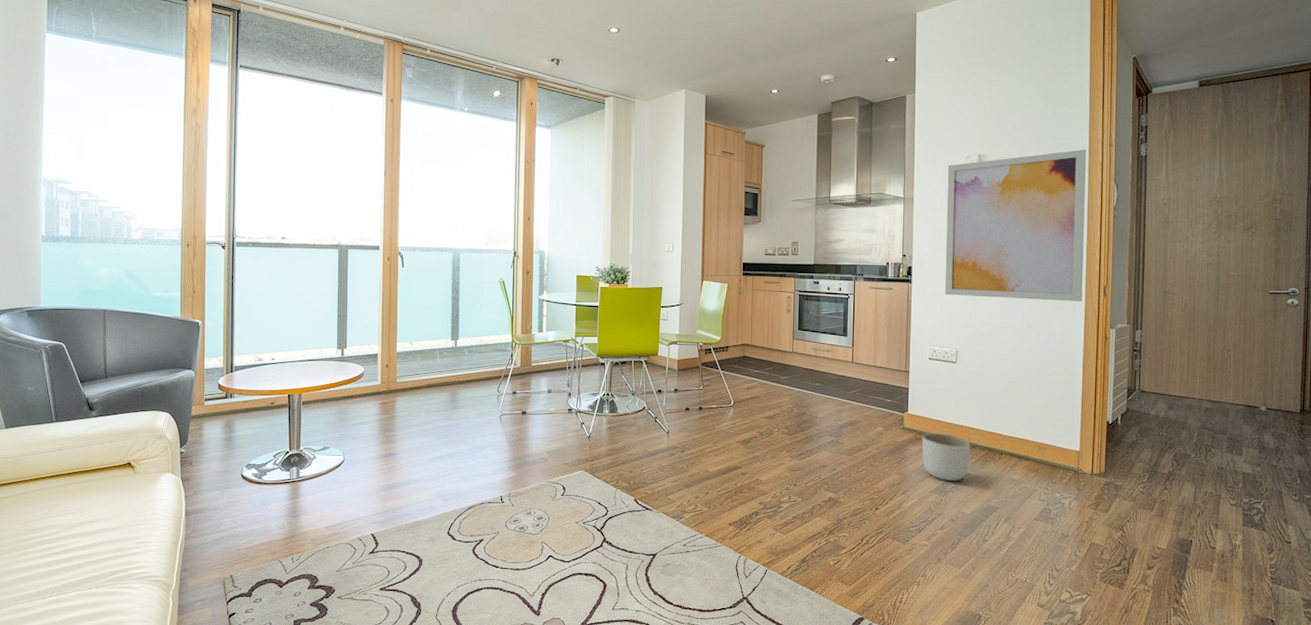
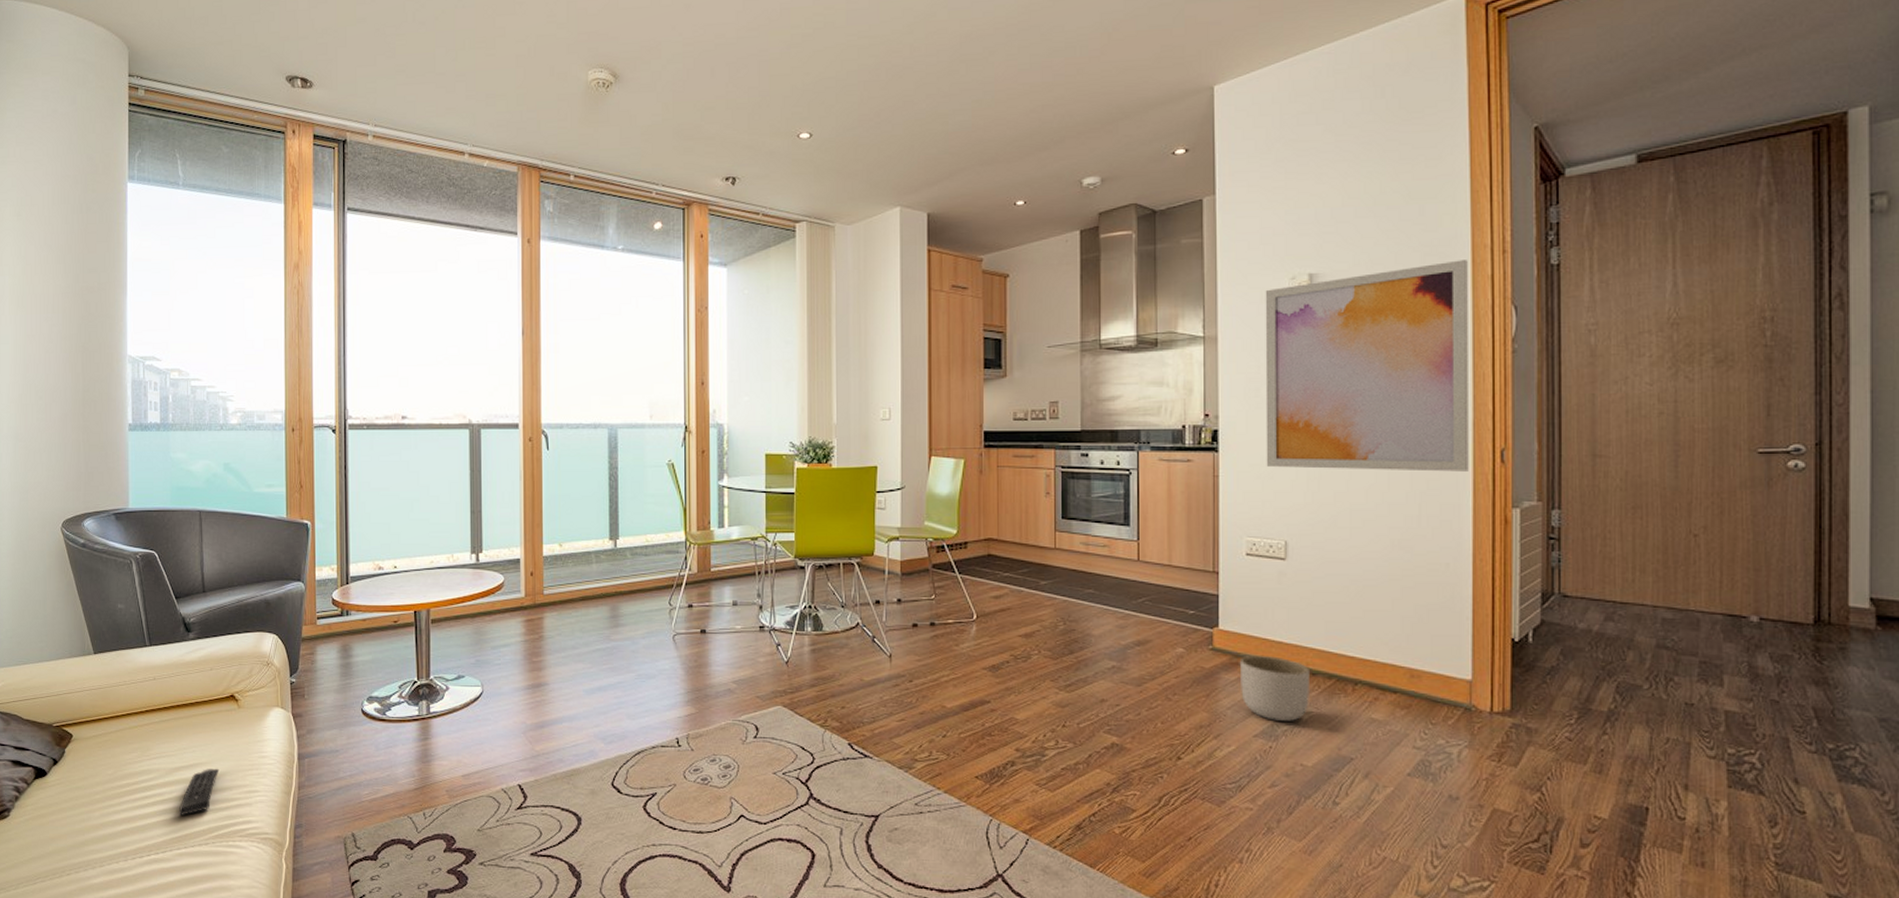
remote control: none [78,523,116,563] -> present [178,768,220,816]

